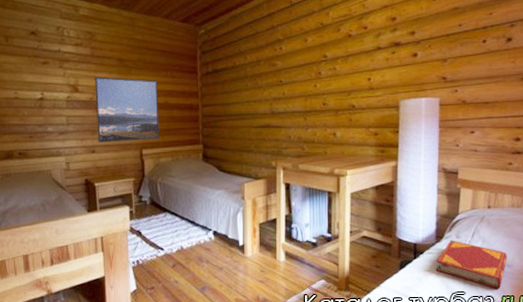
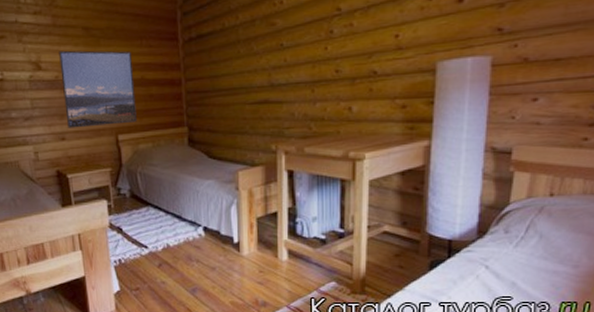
hardback book: present [435,240,508,290] -> none [475,235,572,295]

